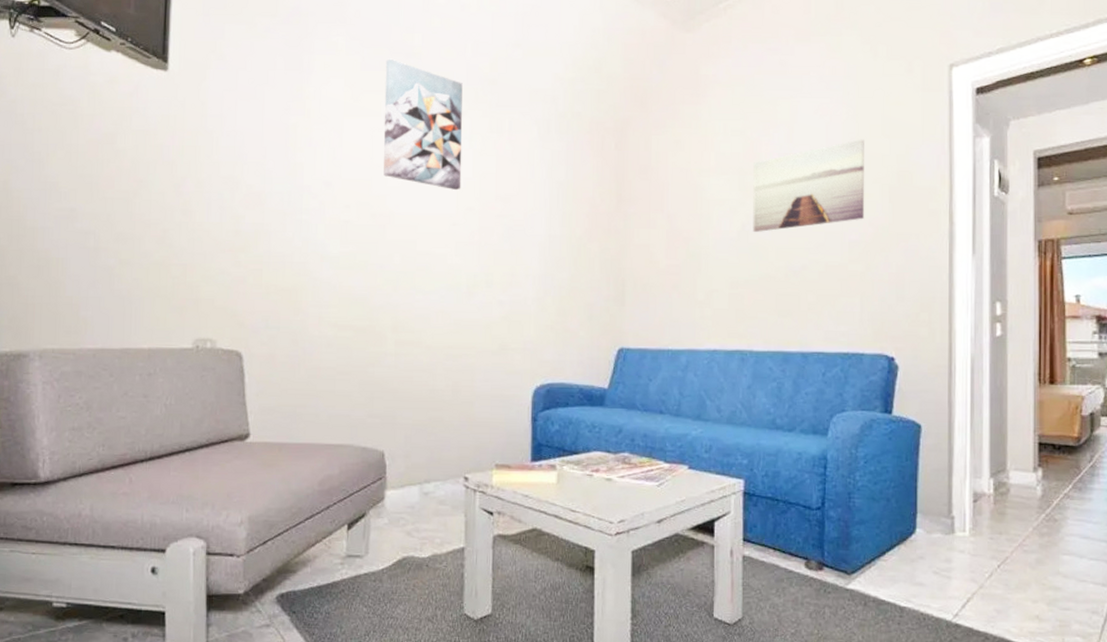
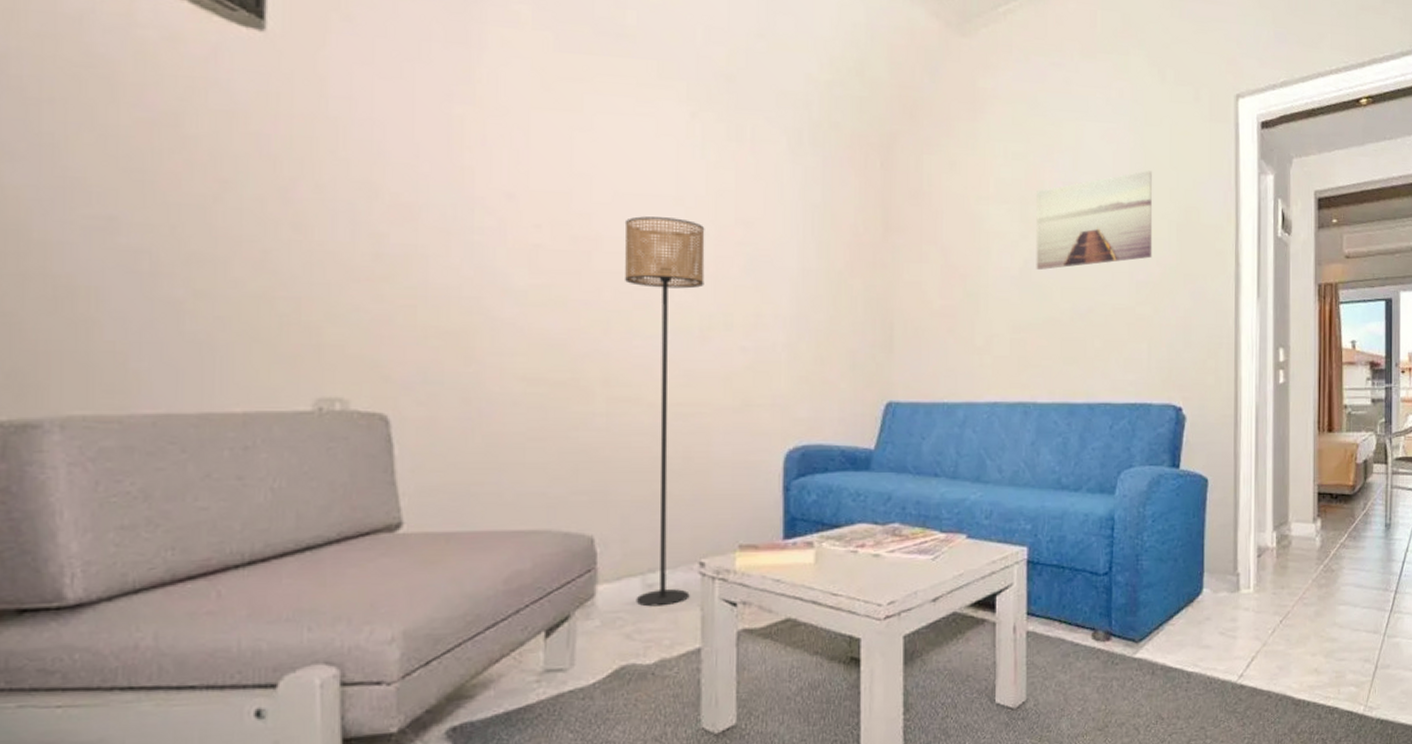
wall art: present [383,58,463,190] -> none [586,39,692,210]
floor lamp: none [410,196,472,511] -> present [624,216,705,607]

